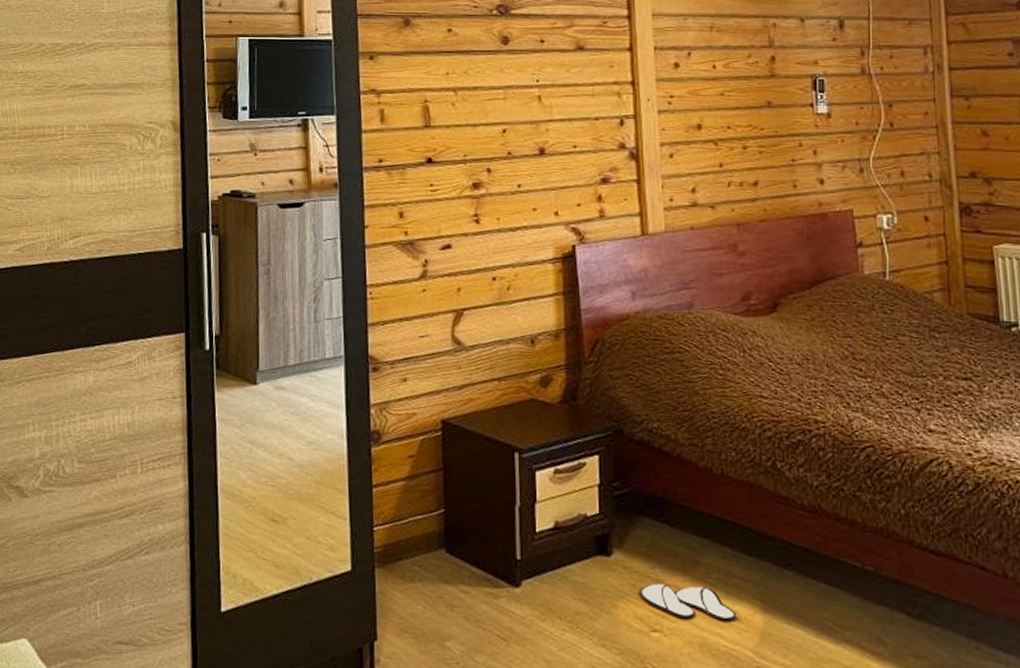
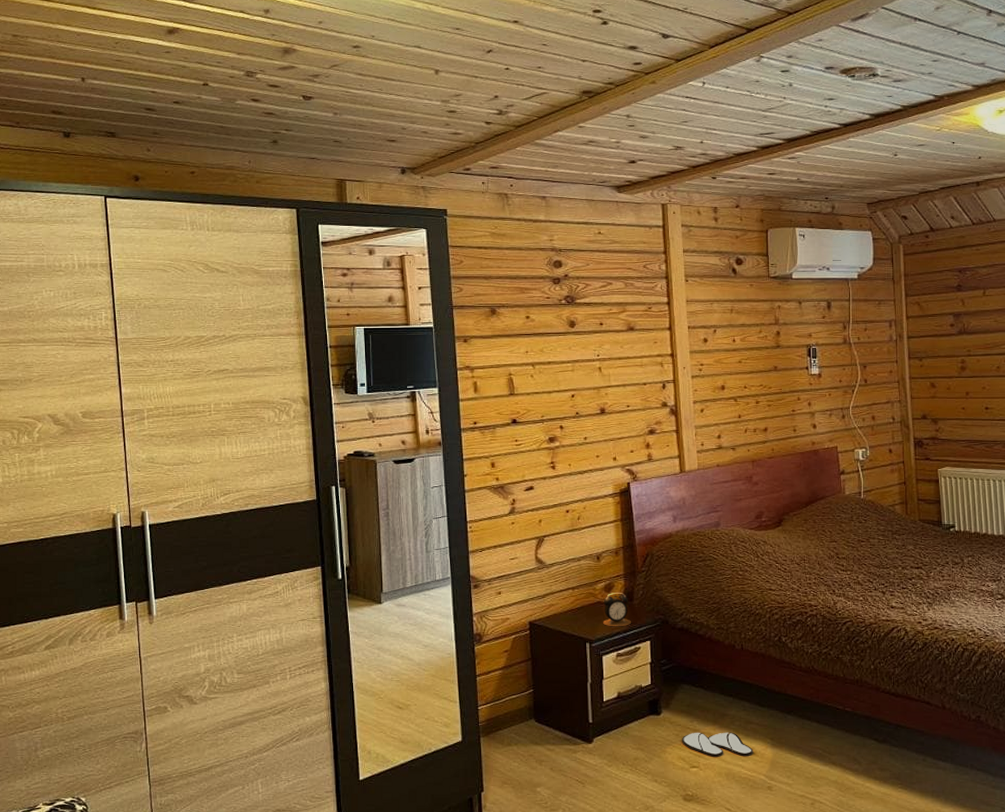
alarm clock: none [536,388,575,435] -> present [602,593,632,627]

